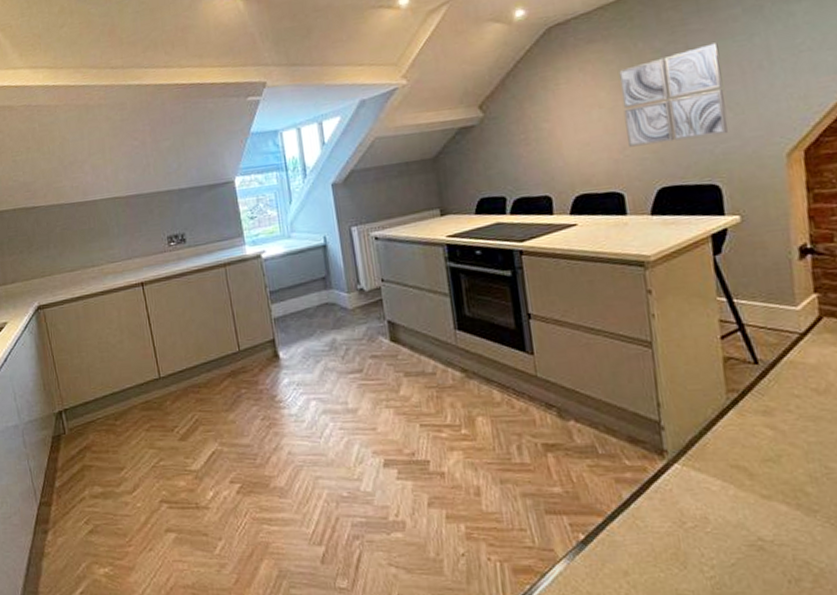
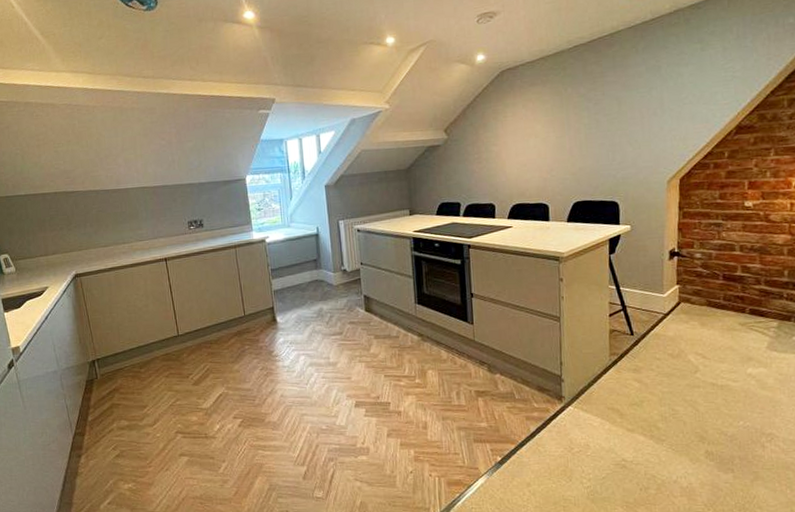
wall art: present [619,42,728,147] -> none [552,92,628,169]

